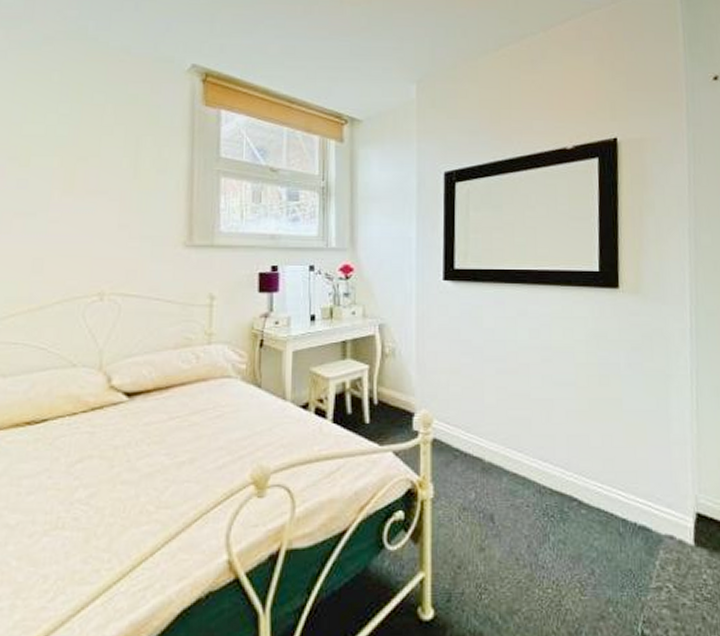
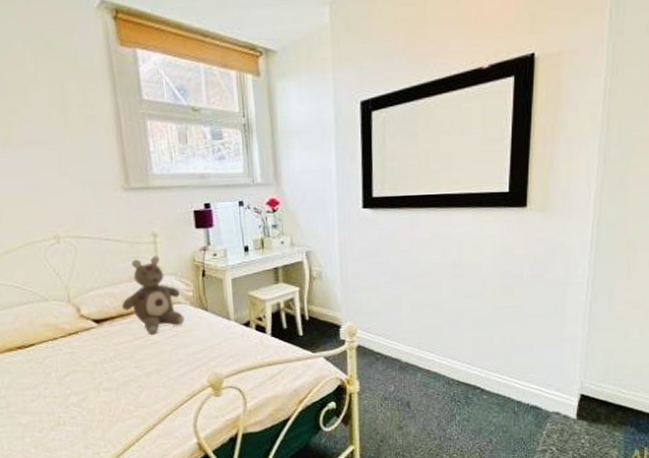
stuffed bear: none [162,320,233,414] -> present [122,256,185,334]

